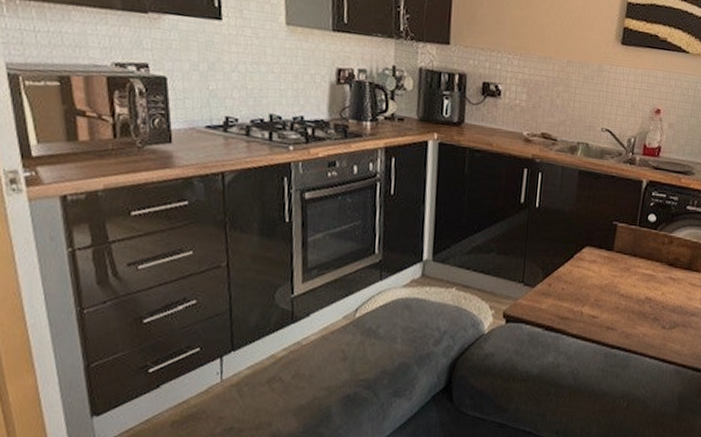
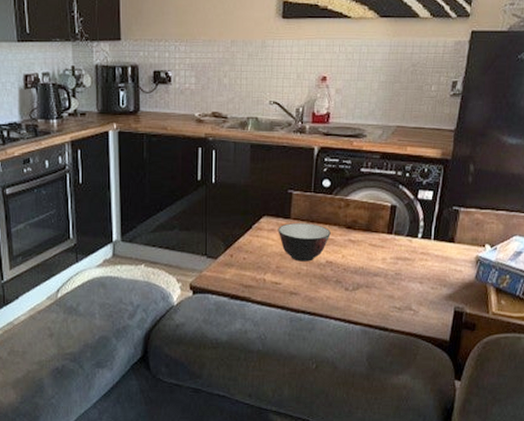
soup bowl: none [599,256,653,297] -> present [278,223,331,262]

